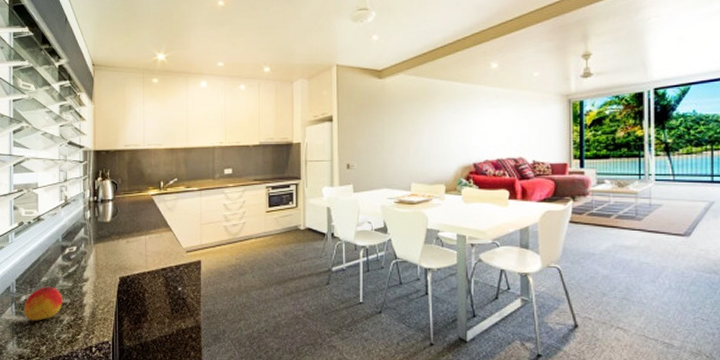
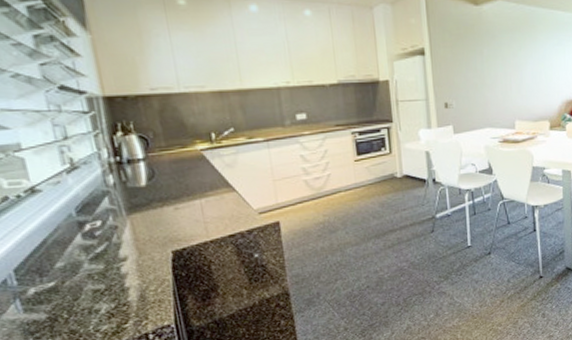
peach: present [23,286,63,321] -> none [34,272,95,316]

